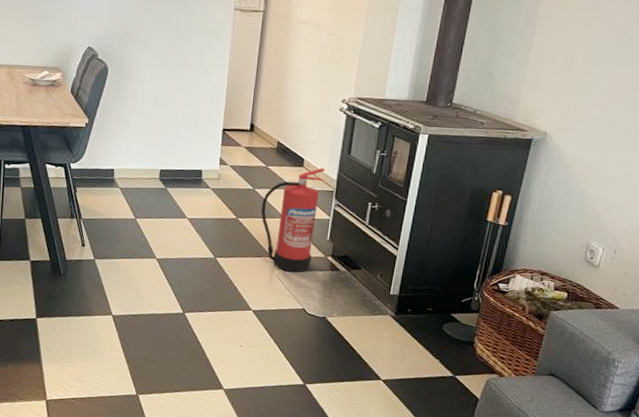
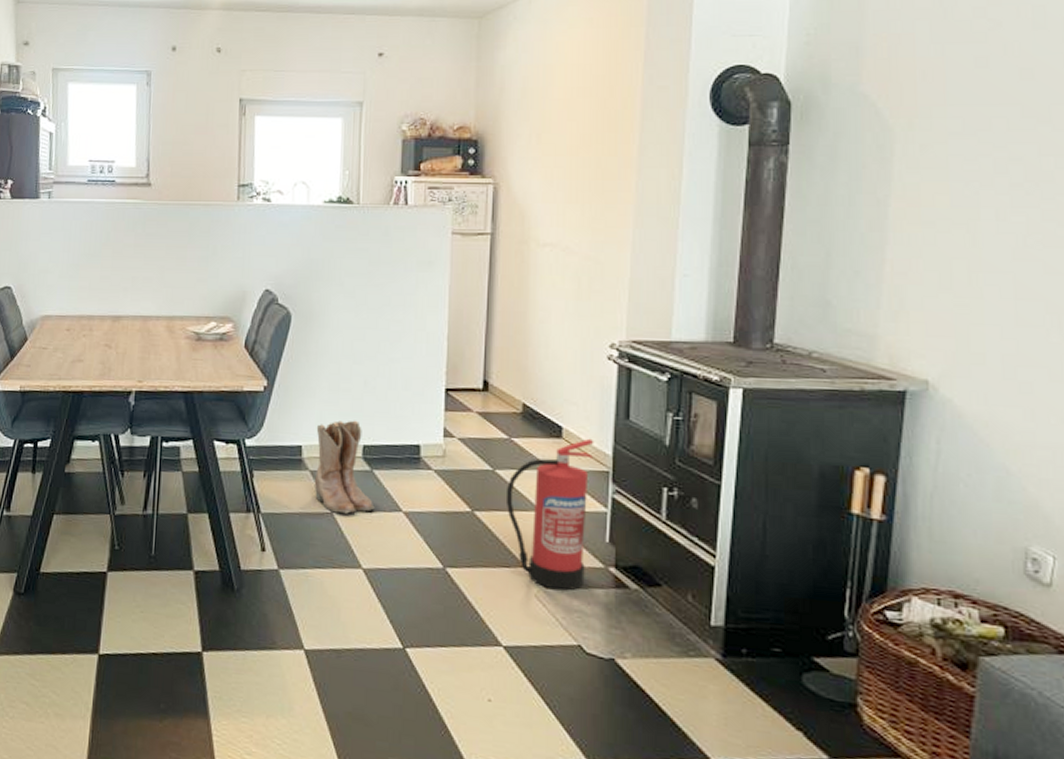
boots: none [122,151,167,220] -> present [314,420,375,514]

